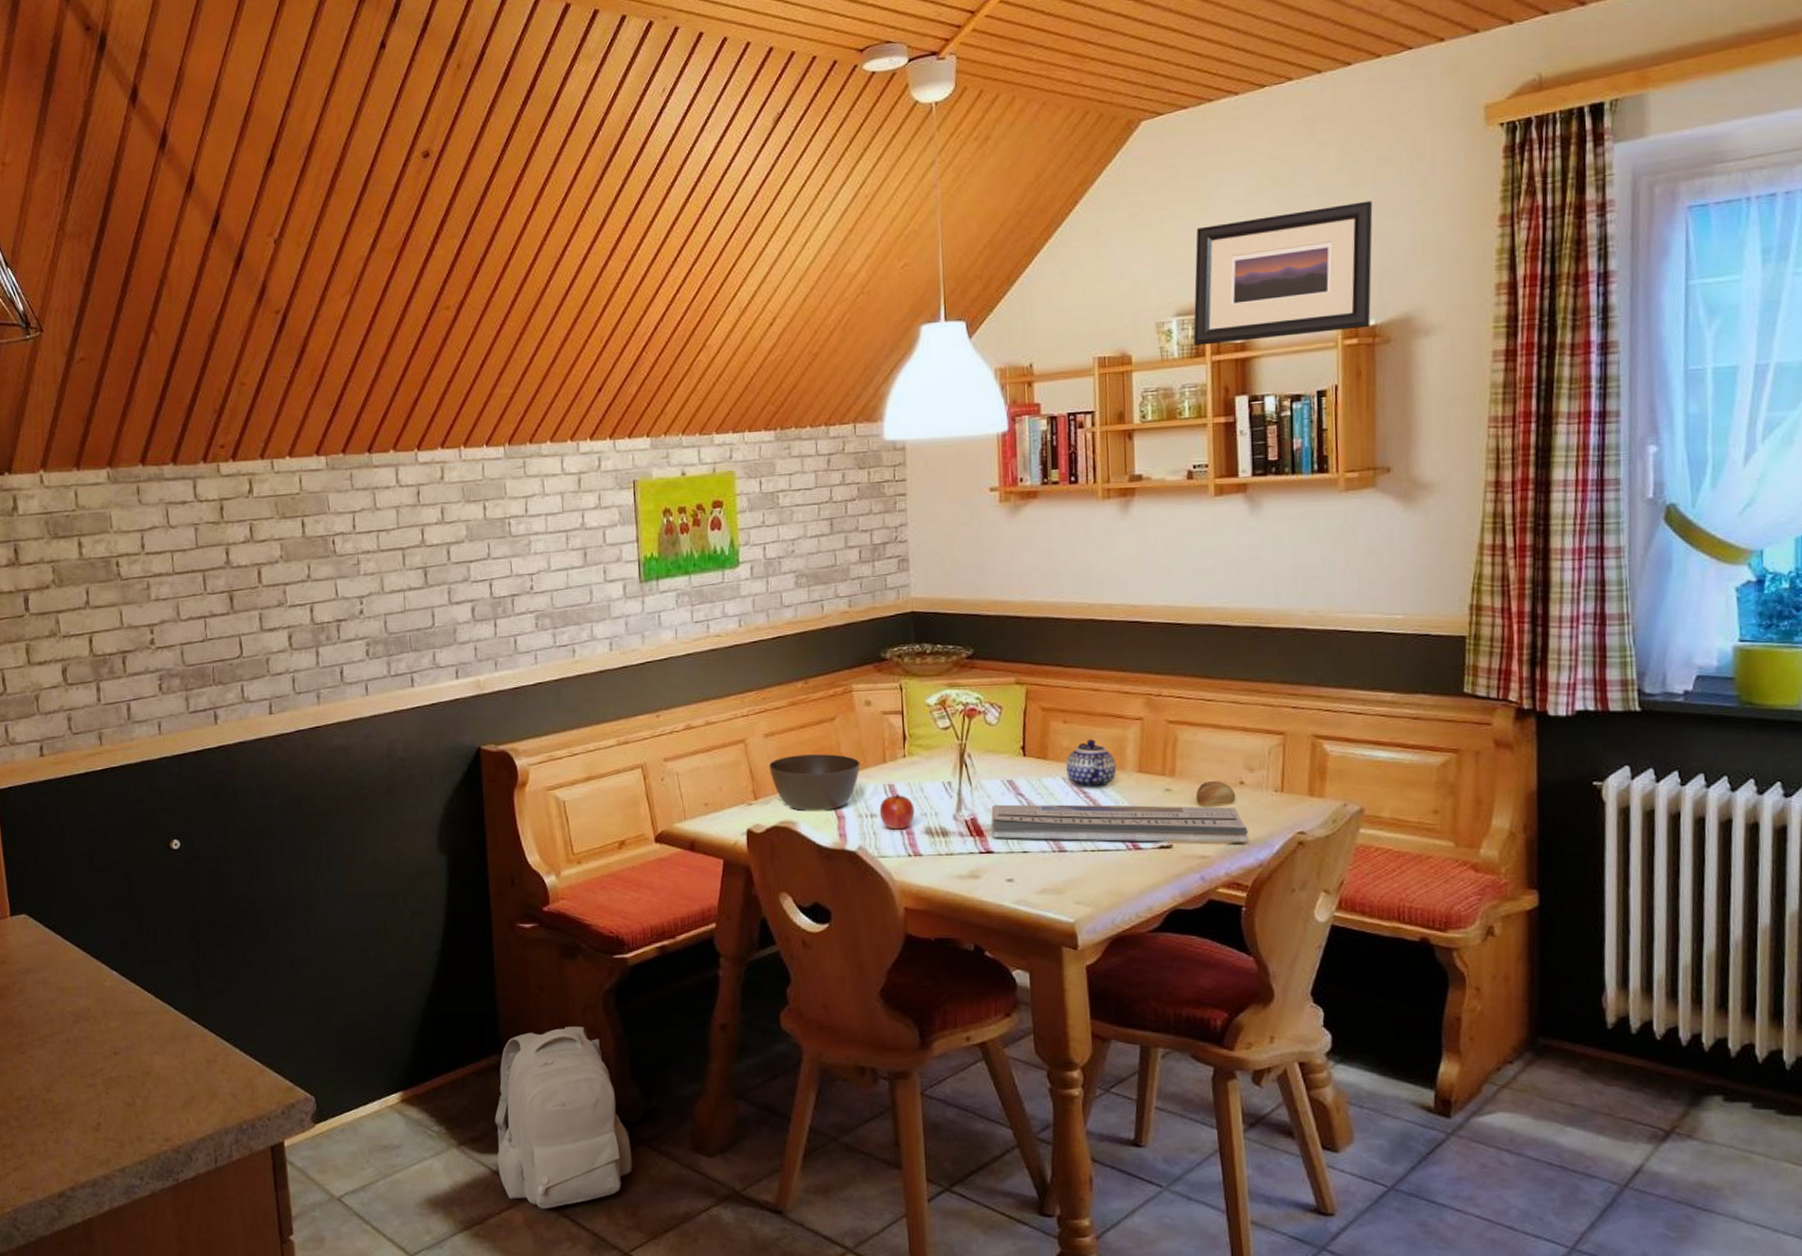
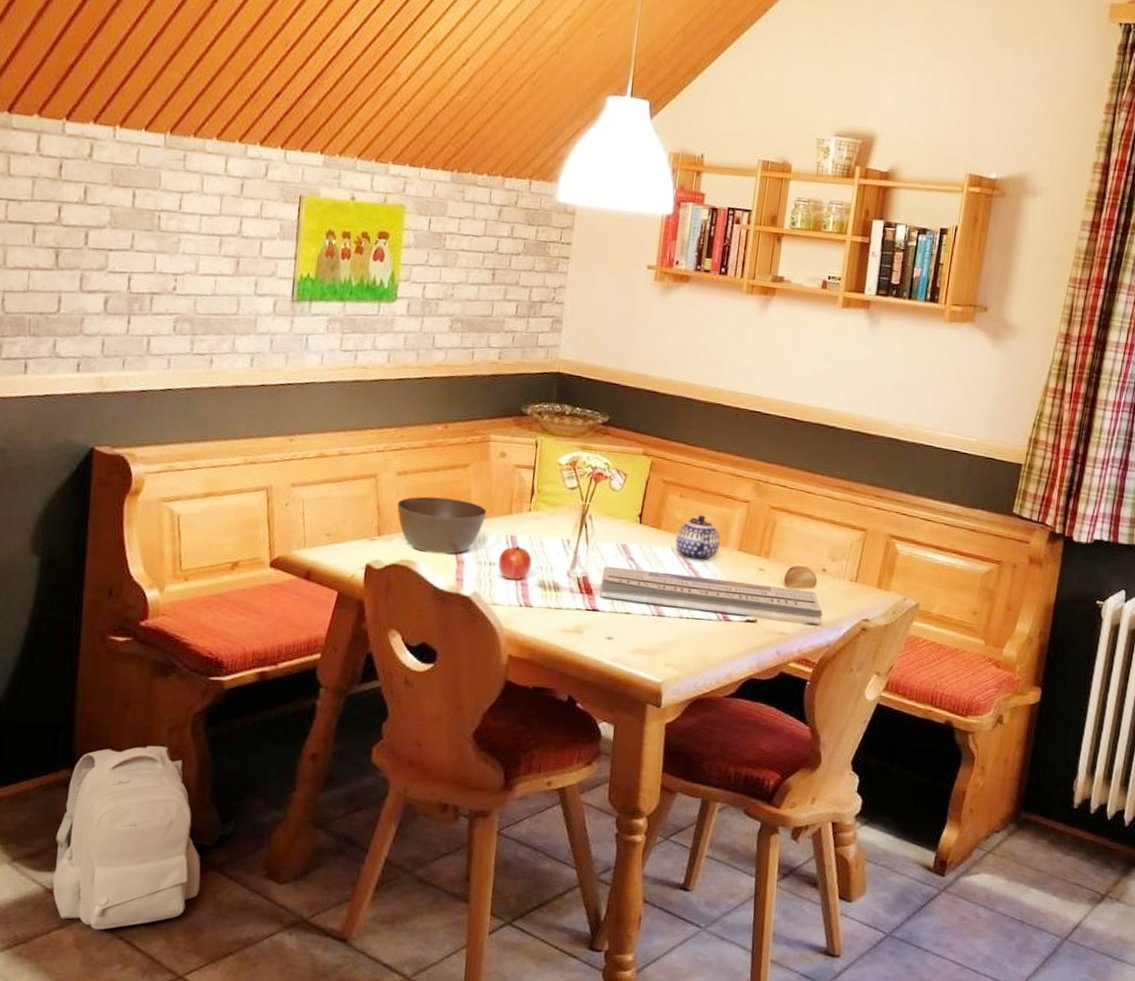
picture frame: present [1193,201,1373,346] -> none [846,58,1011,180]

